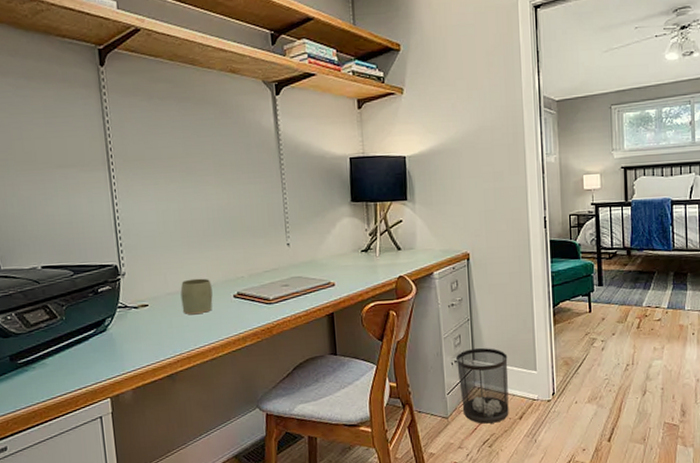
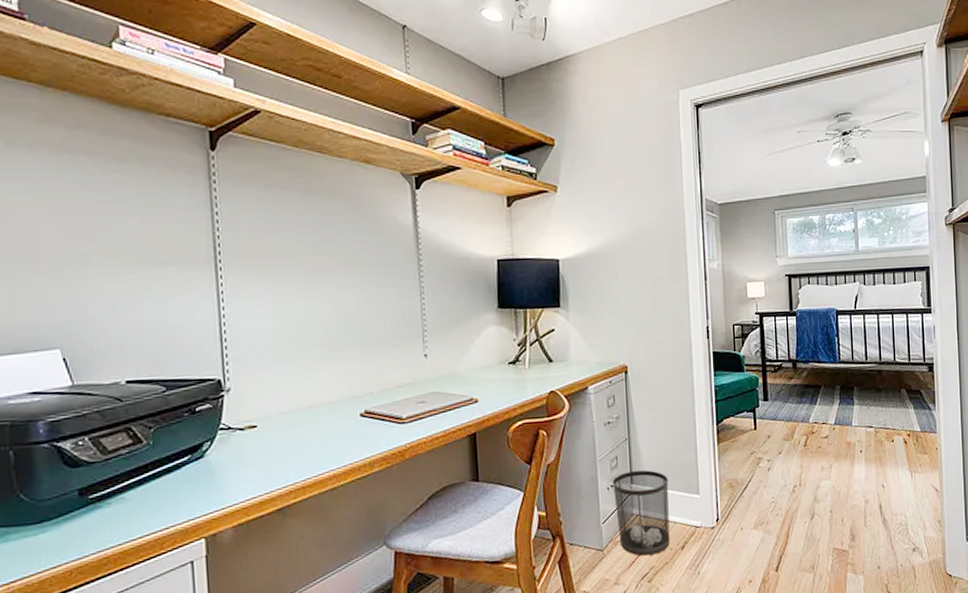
mug: present [180,278,213,315] -> none [296,394,336,437]

